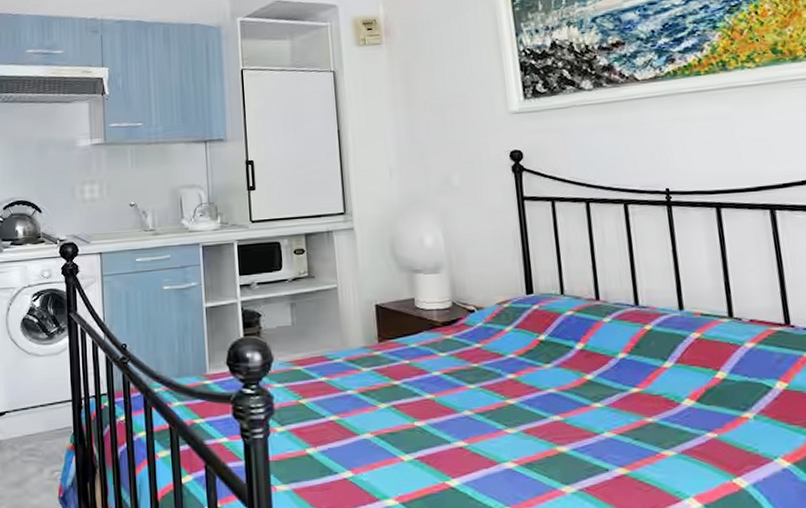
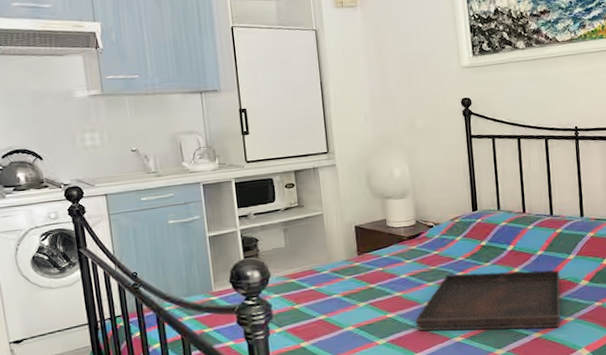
serving tray: none [451,375,656,464] -> present [415,270,561,331]

